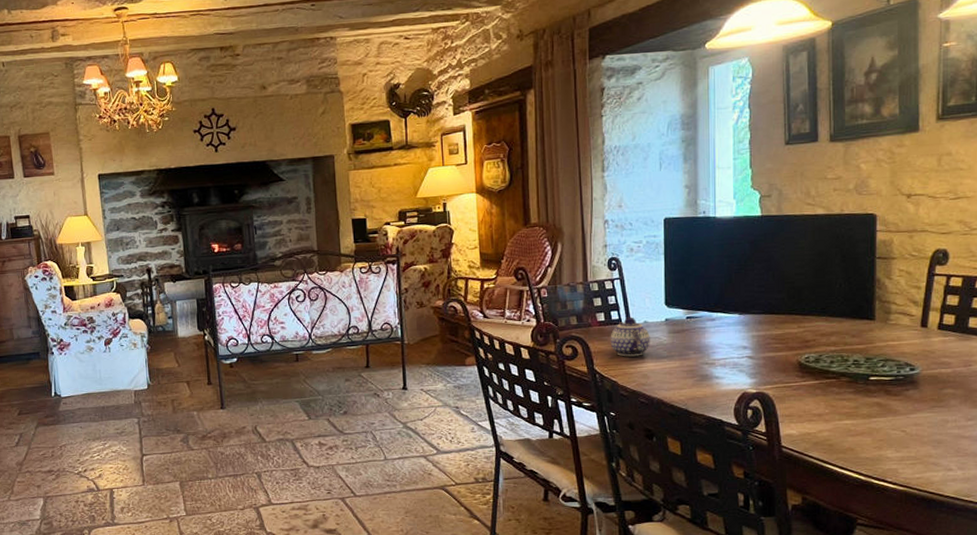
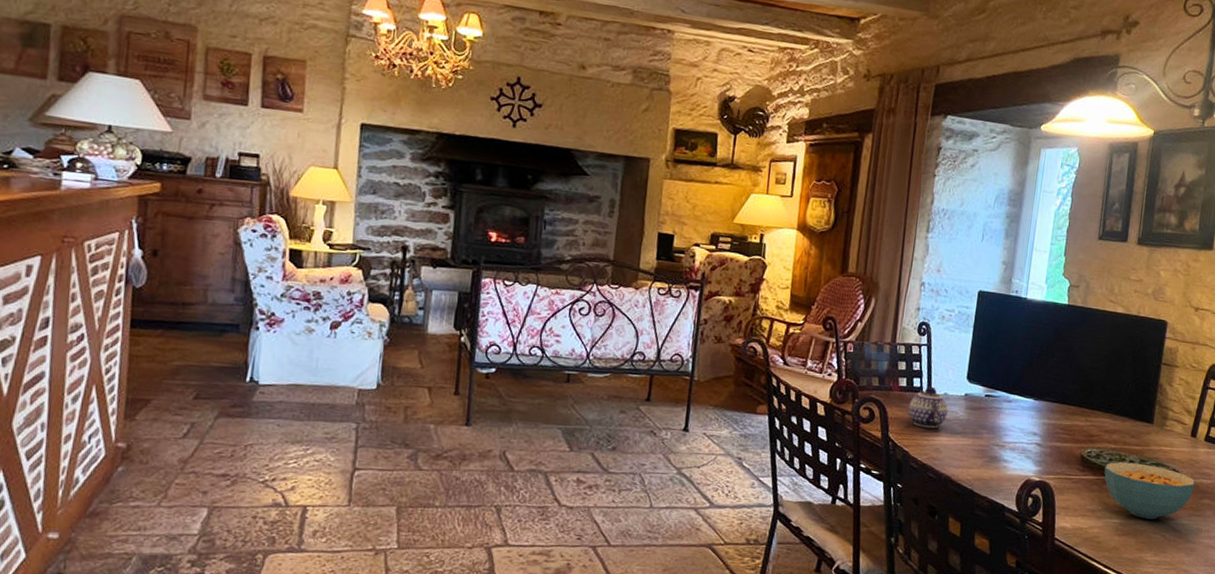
cereal bowl: none [826,361,933,417] -> present [1104,461,1195,520]

